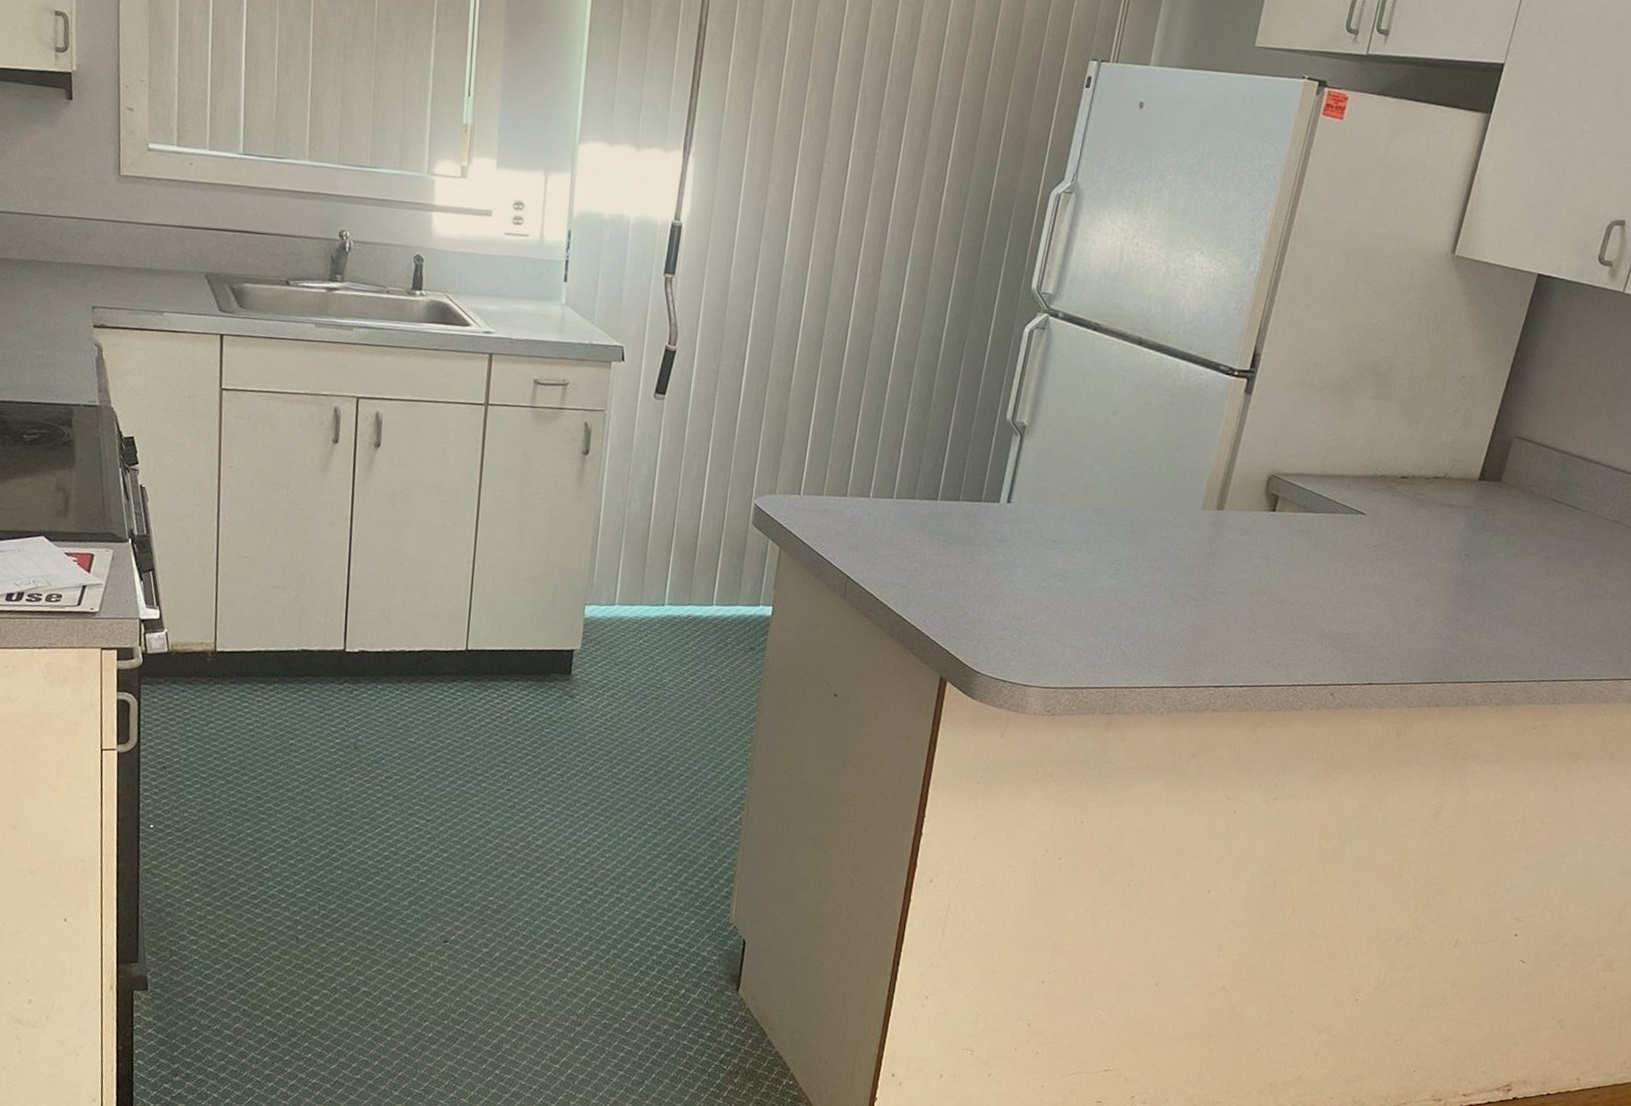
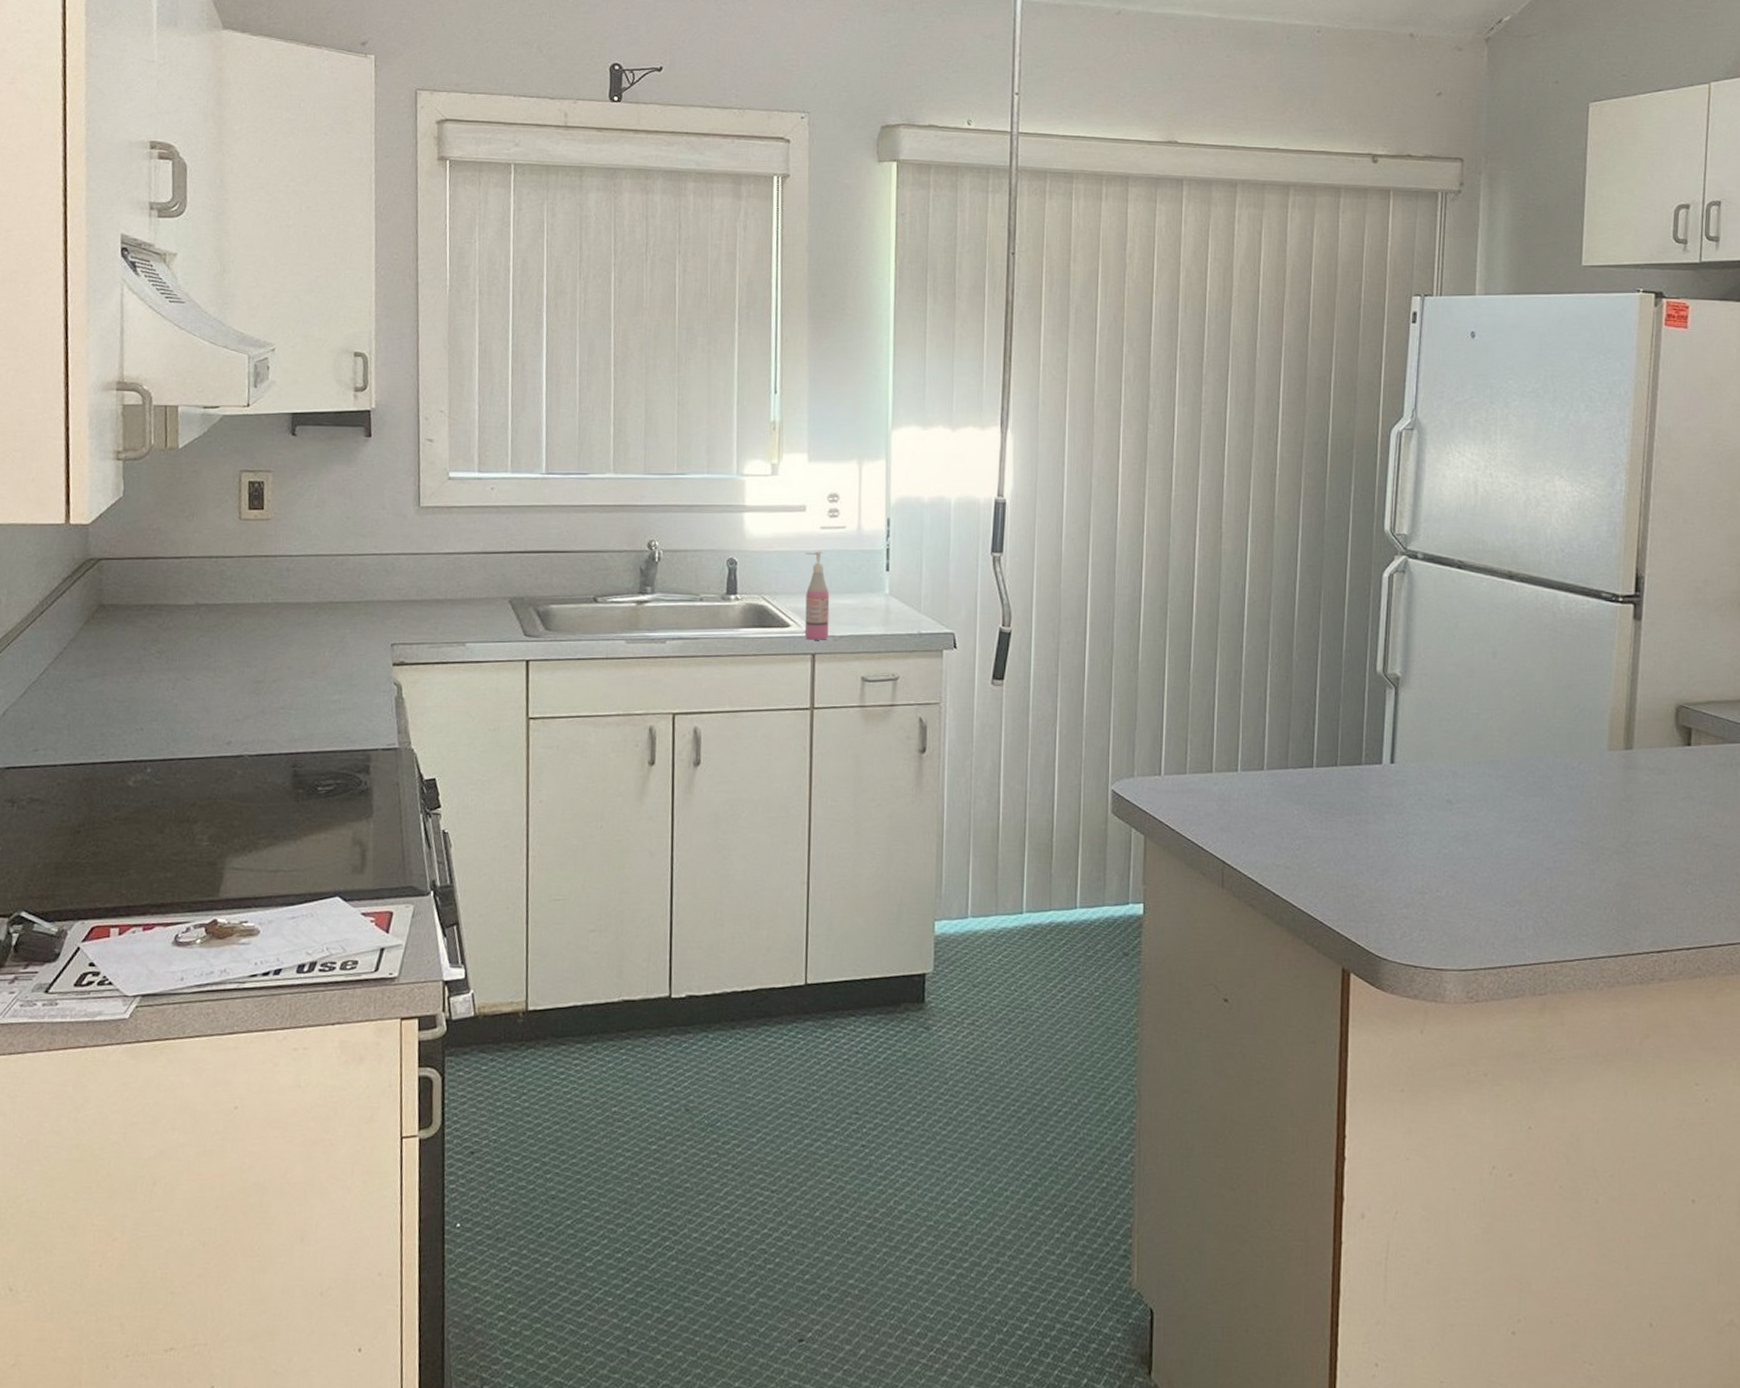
soap dispenser: none [483,256,510,342] -> present [804,551,830,640]

